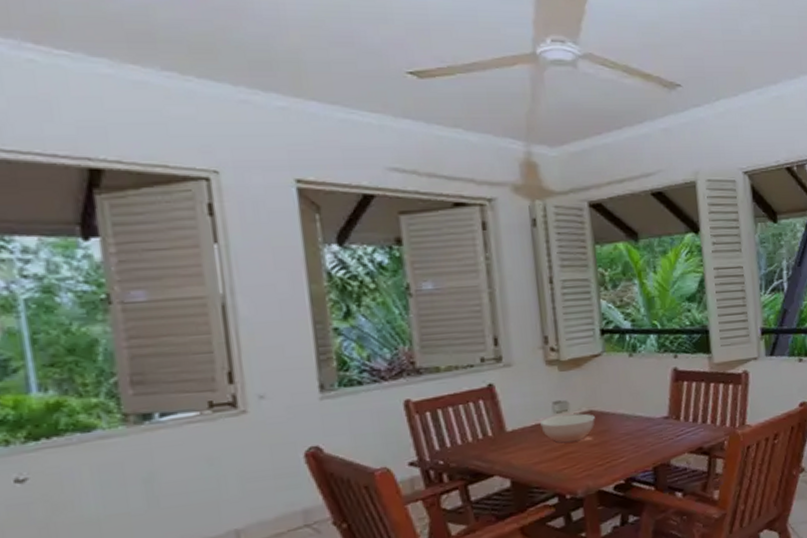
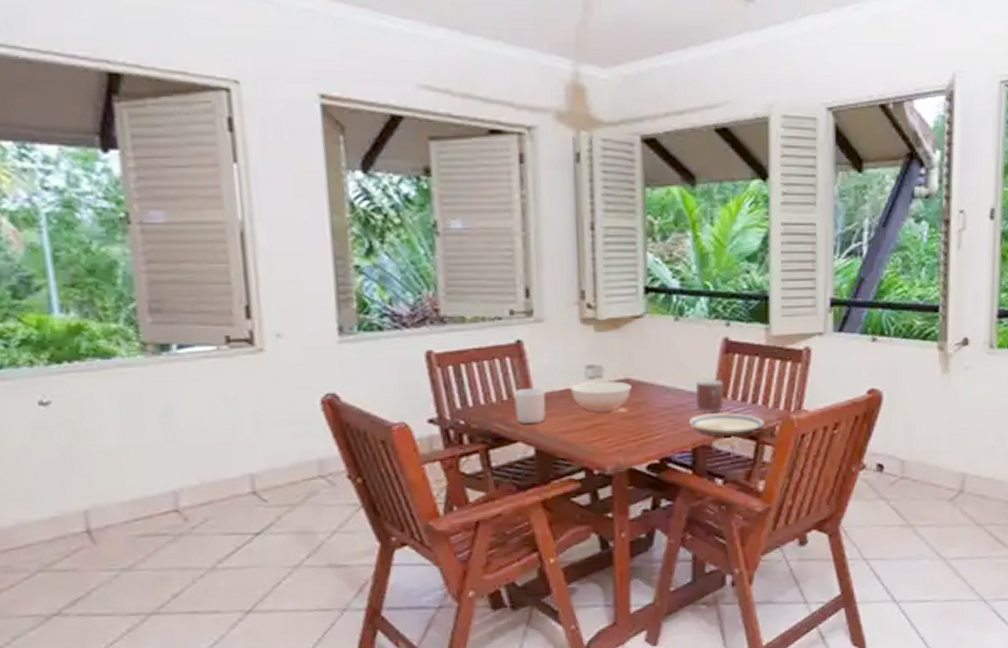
mug: none [488,425,520,459] -> present [514,387,547,425]
plate: none [648,432,715,455] -> present [688,411,765,437]
mug: none [652,404,678,435] -> present [696,379,724,412]

